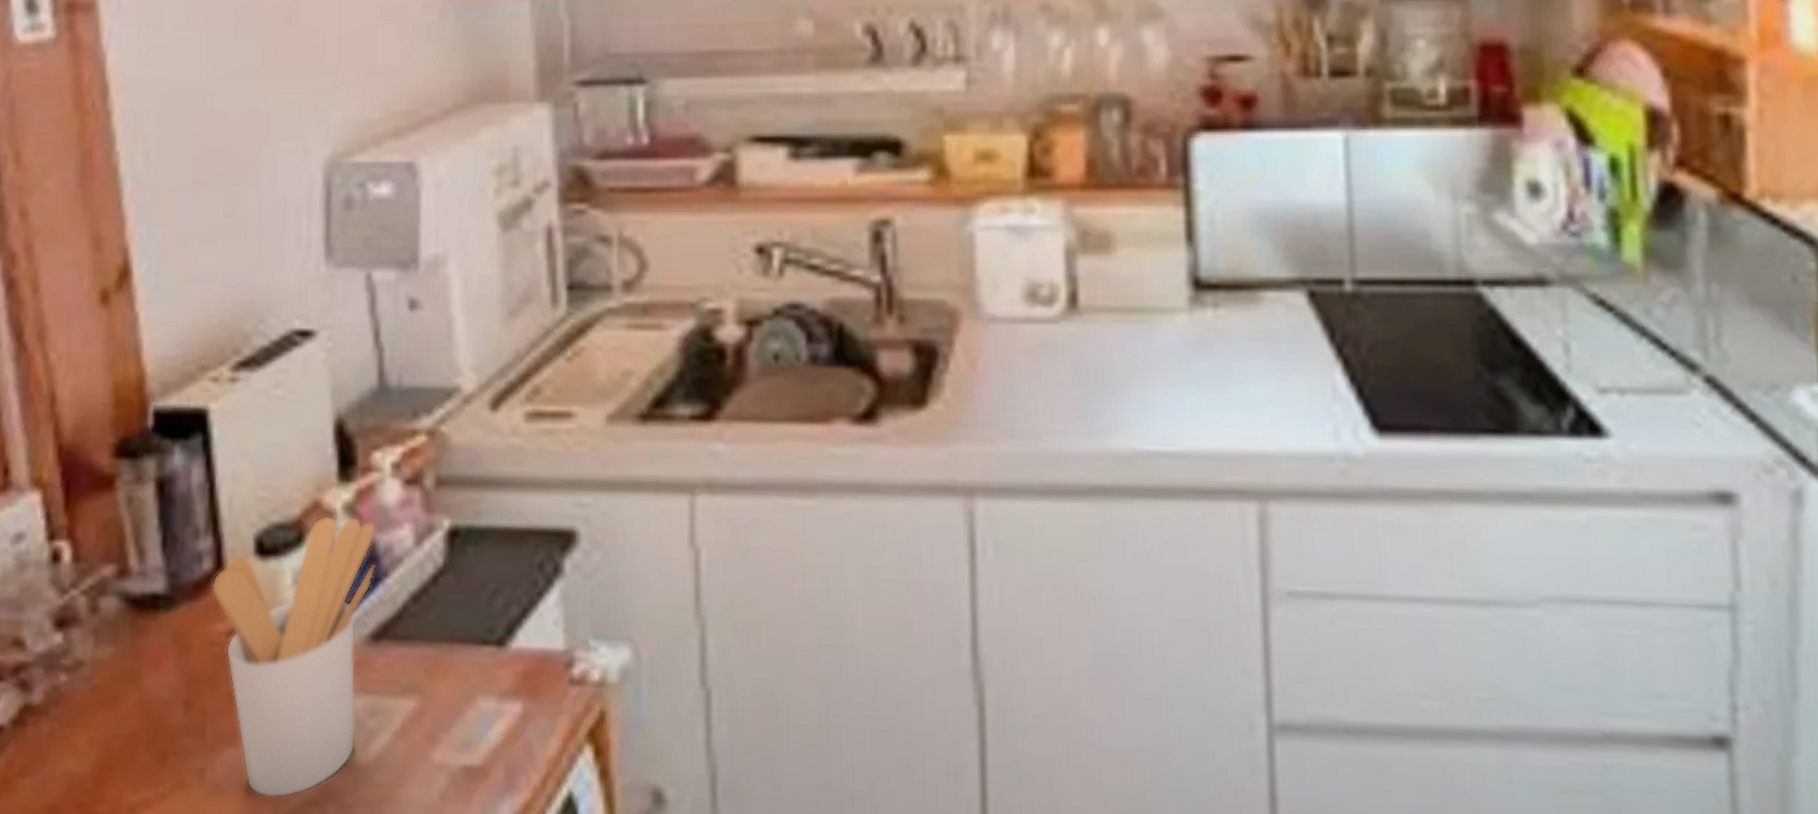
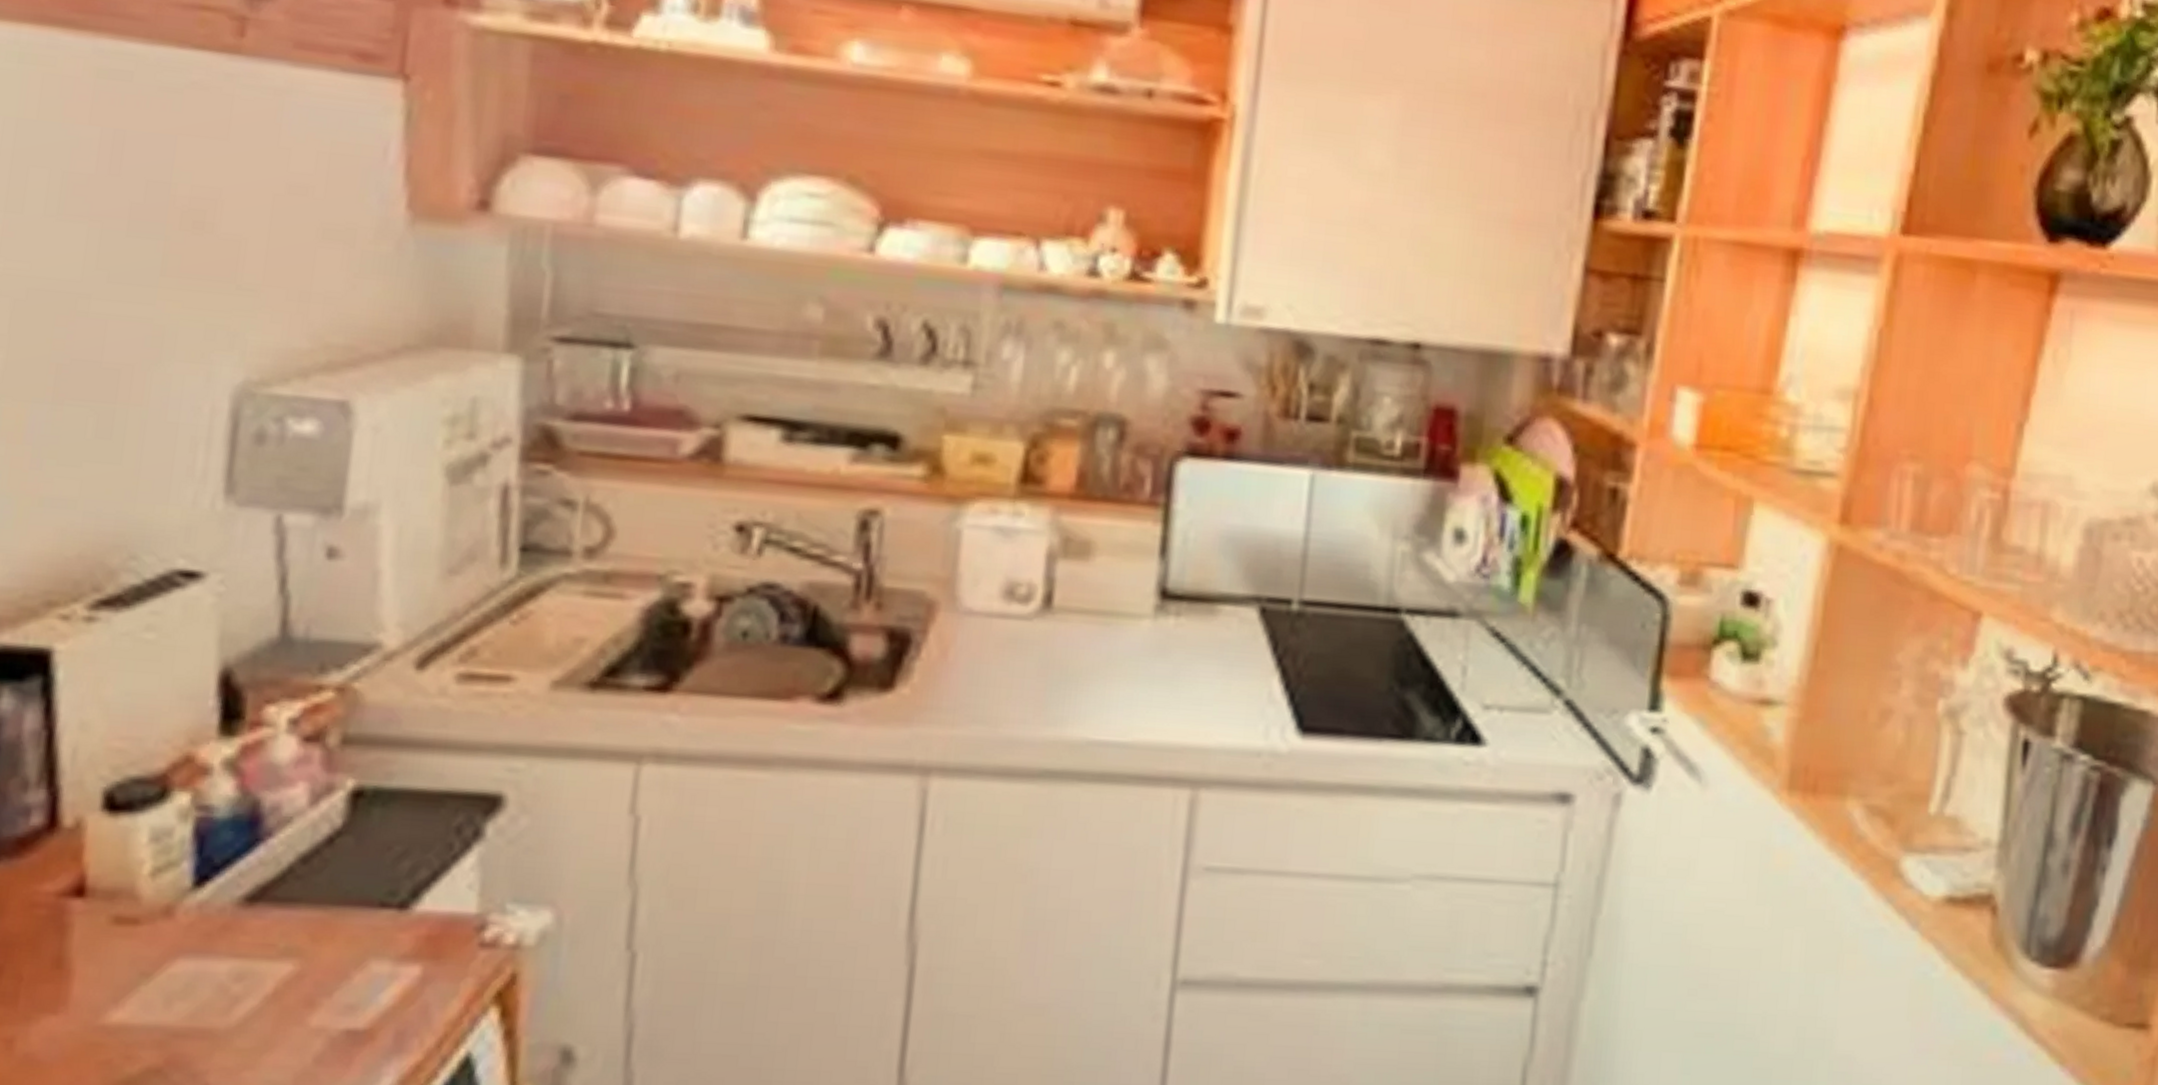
utensil holder: present [211,515,377,799] -> none [40,770,264,1068]

